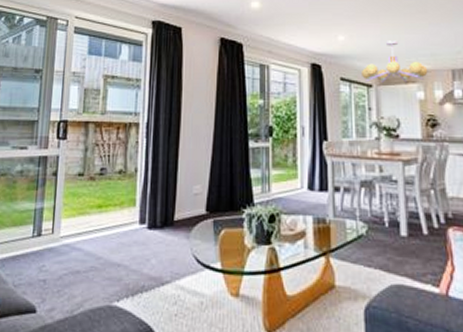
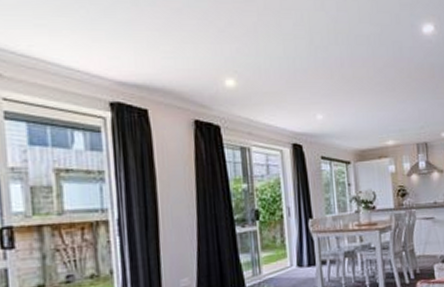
chandelier: present [362,40,428,83] -> none [340,118,398,160]

